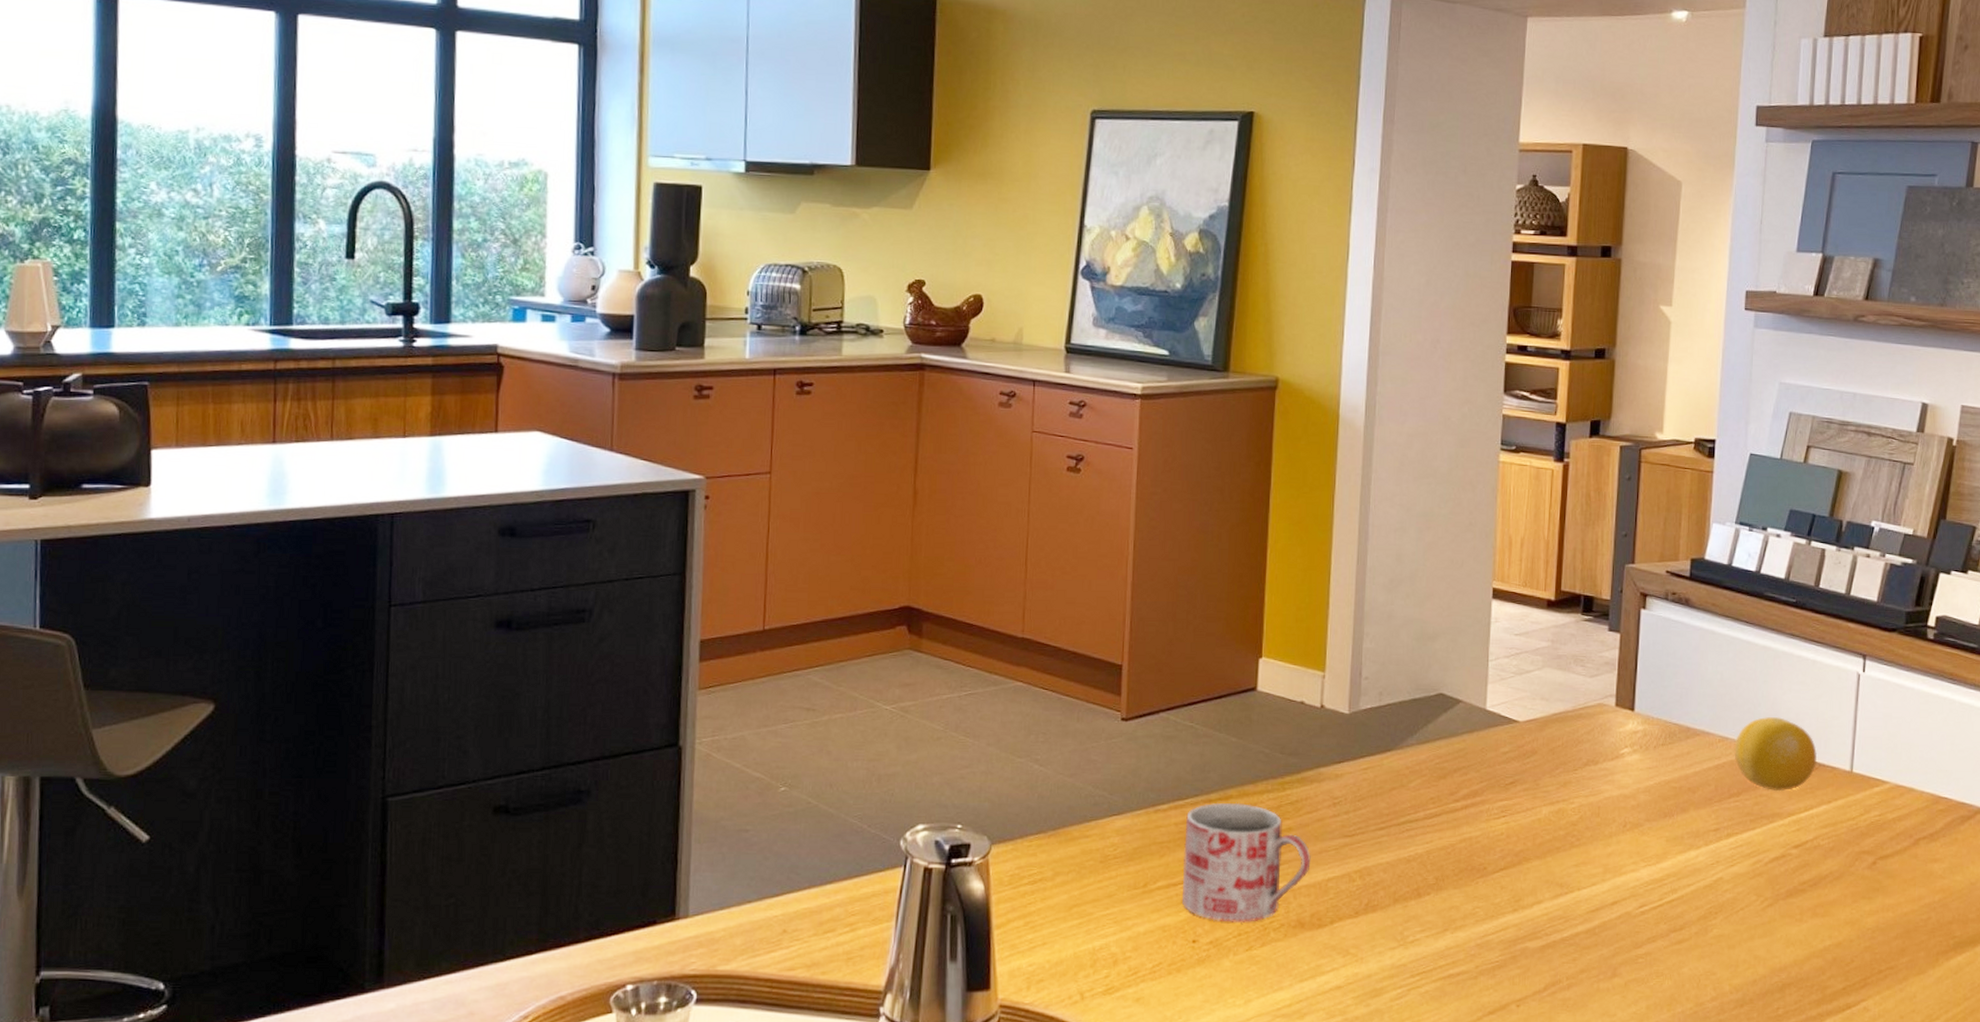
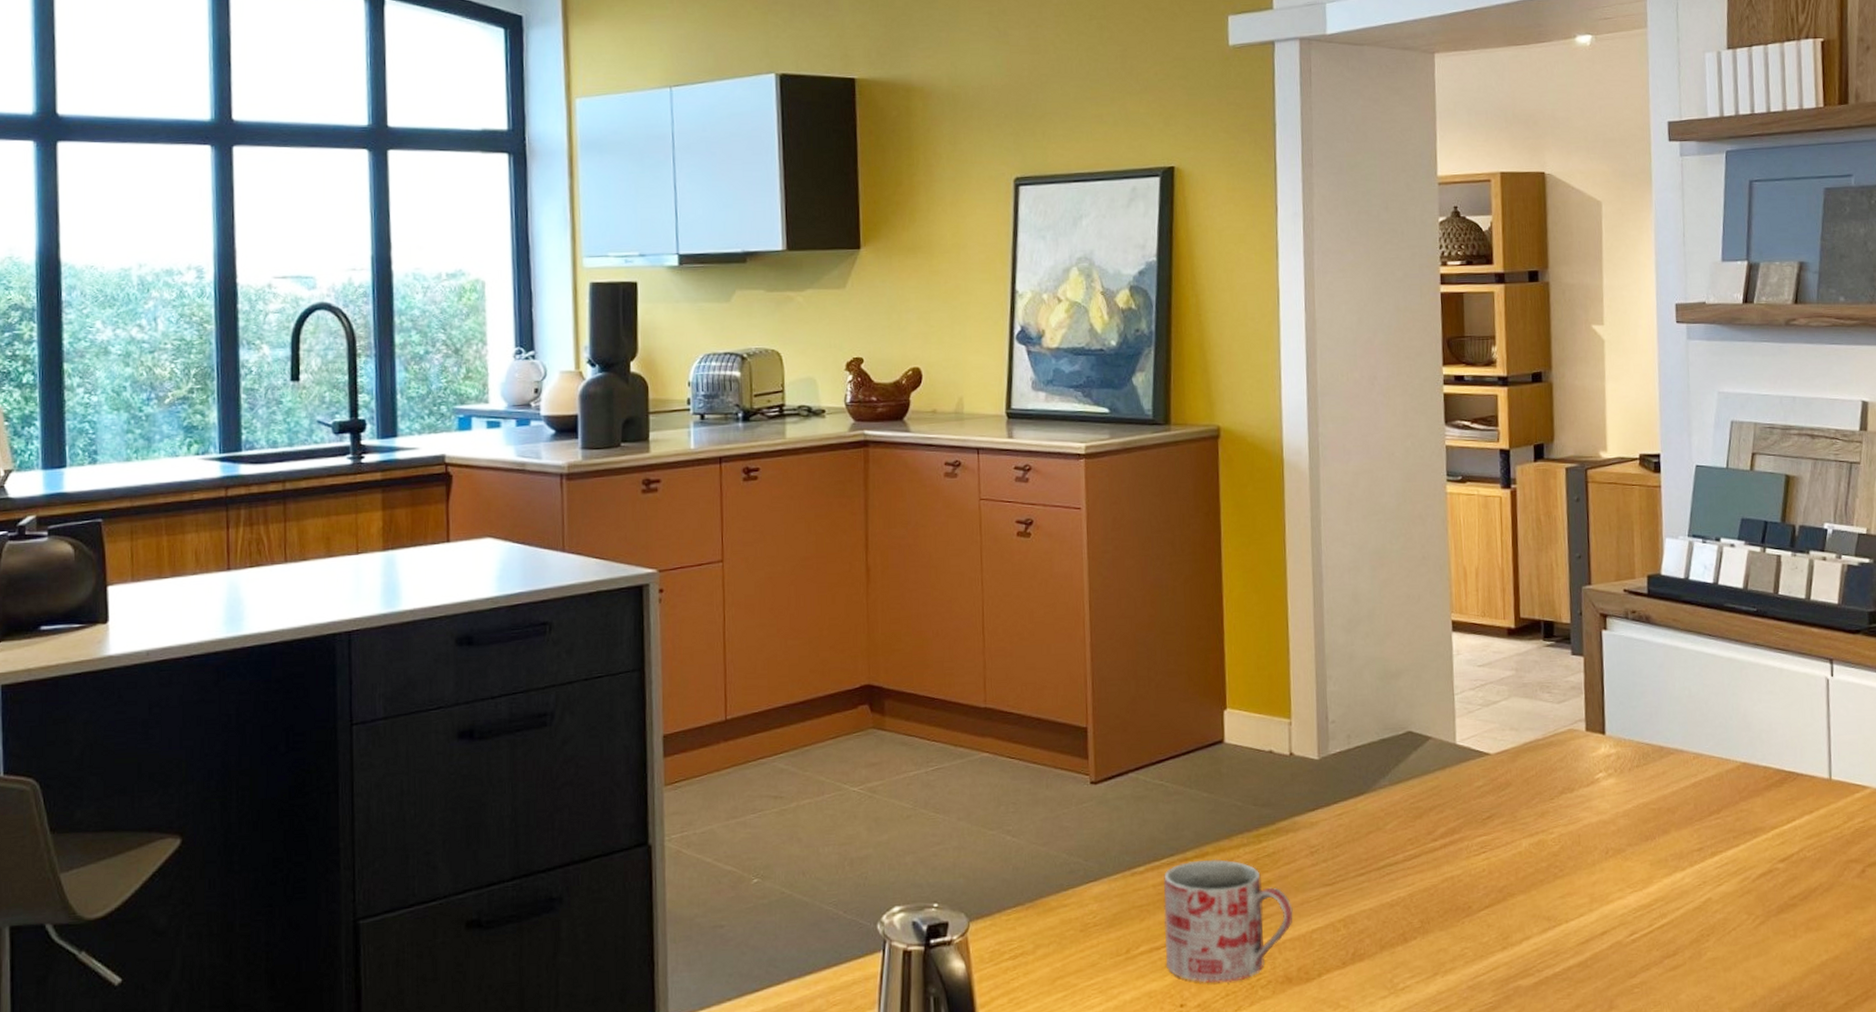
fruit: present [1733,717,1817,792] -> none [1708,729,1794,806]

